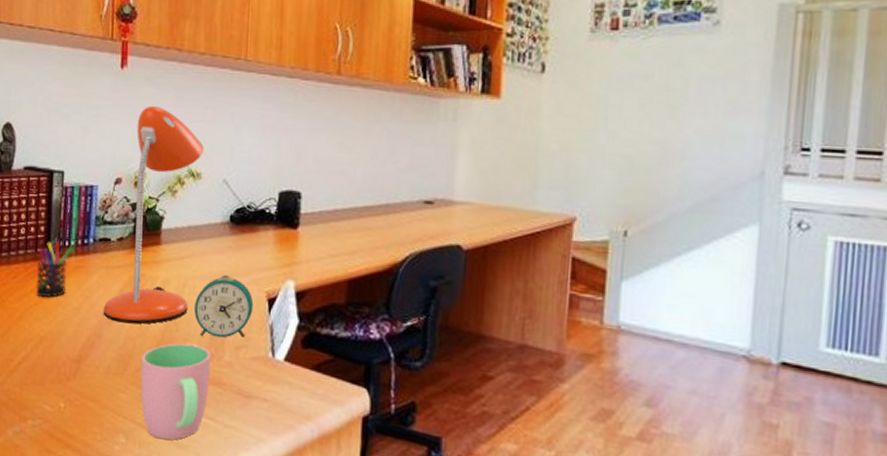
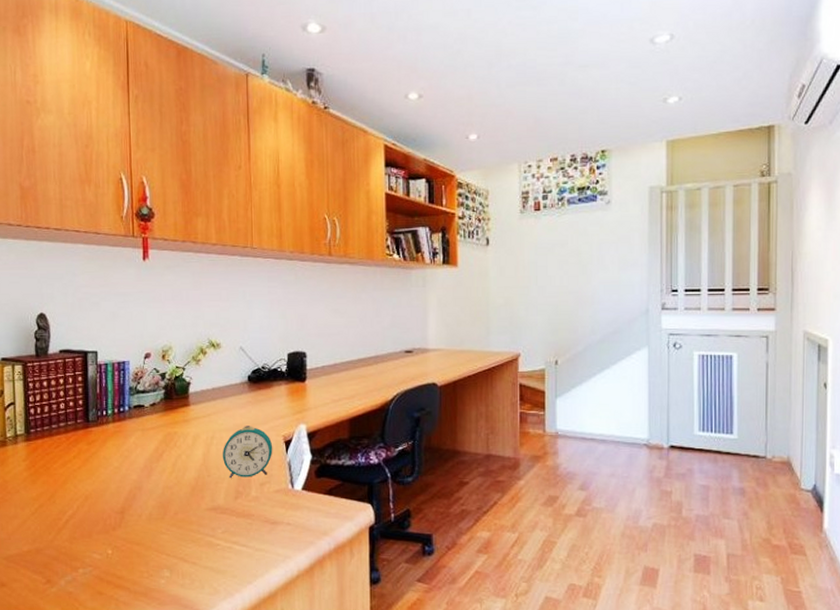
pen holder: present [35,241,74,298] -> none [77,412,111,461]
desk lamp: present [103,105,204,324] -> none [141,290,221,475]
cup: present [140,343,211,440] -> none [179,486,240,569]

